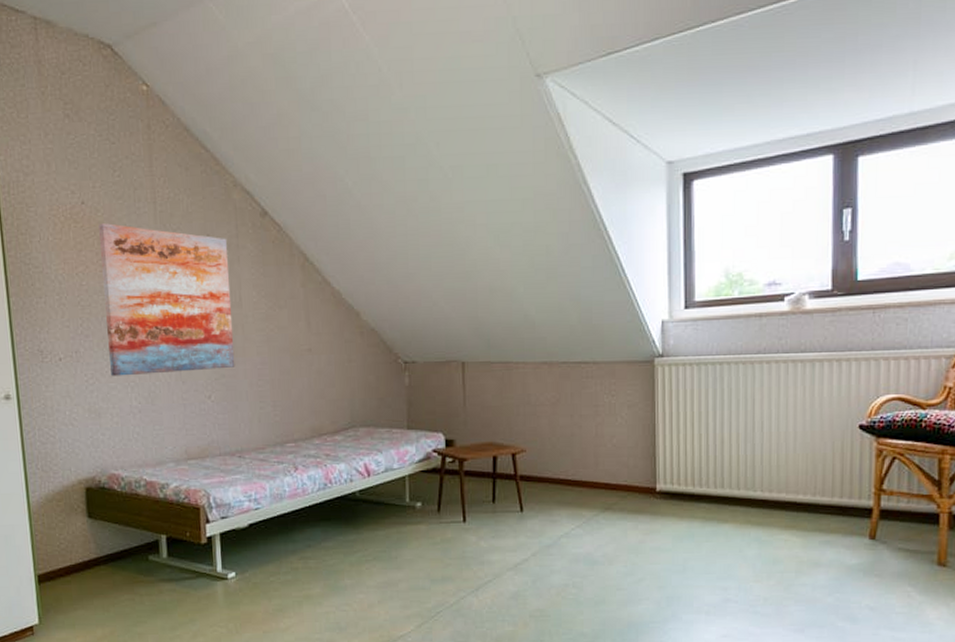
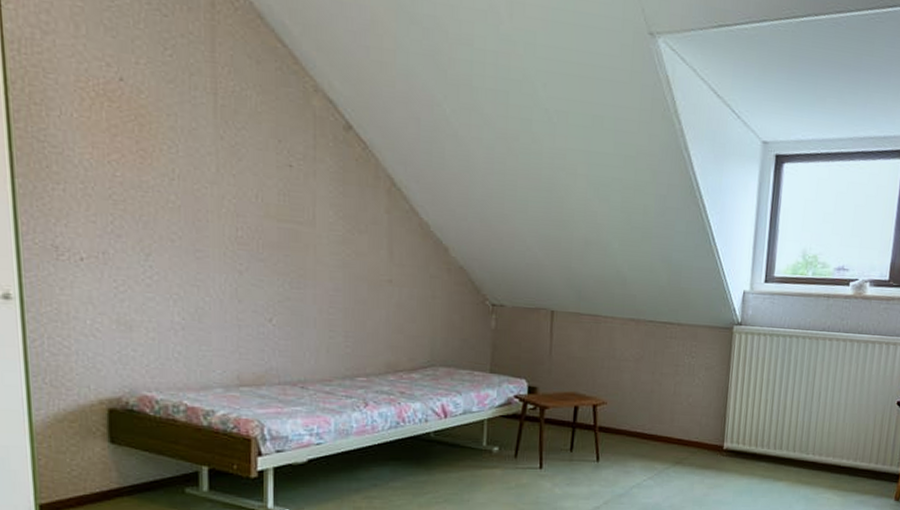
wall art: present [99,223,235,377] -> none [141,107,303,291]

